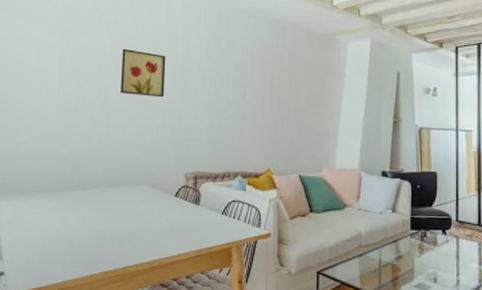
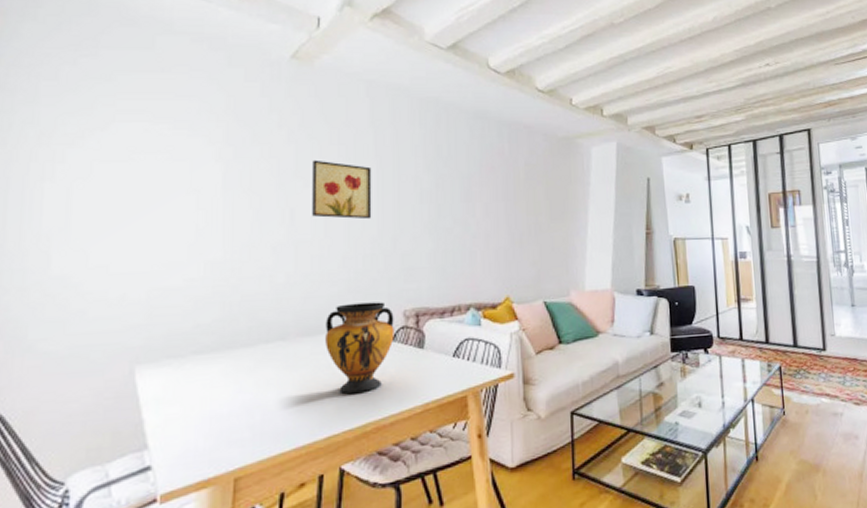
vase: none [126,164,178,235] -> present [326,302,394,394]

